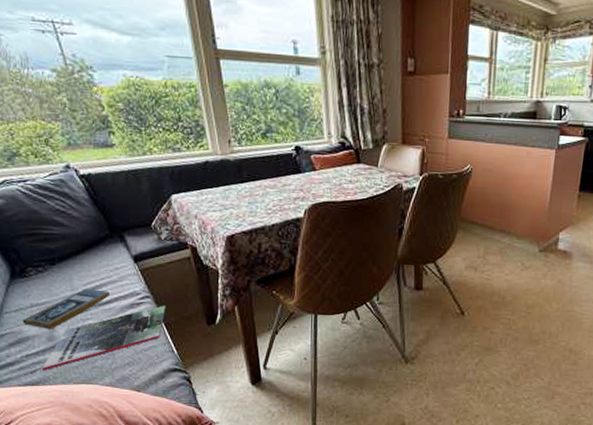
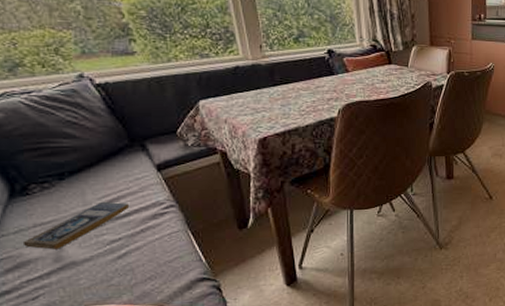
magazine: present [42,305,166,371] -> none [46,213,193,296]

